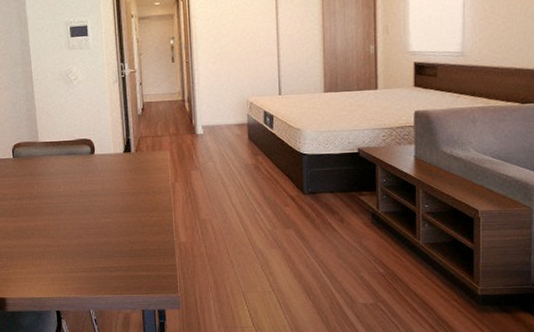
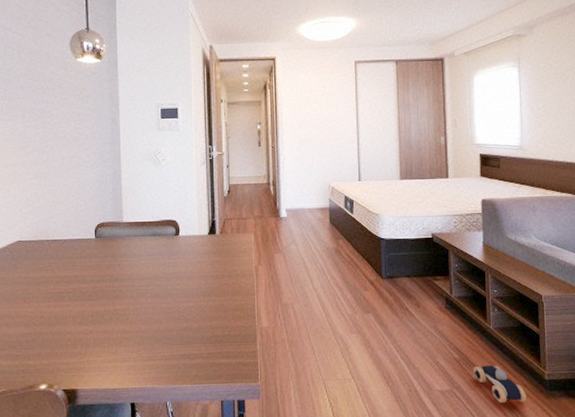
toy car: none [400,279,457,317] -> present [473,365,527,403]

